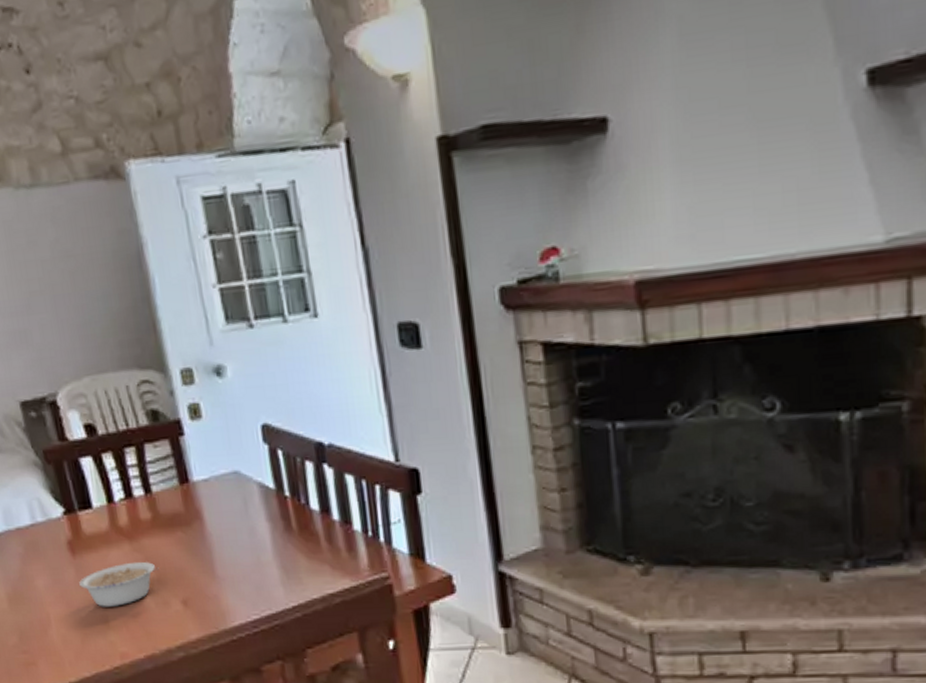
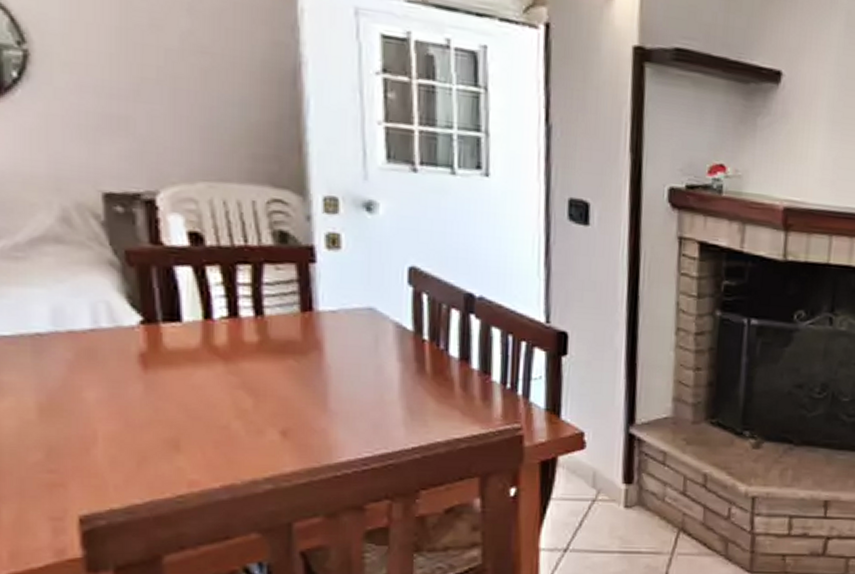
legume: present [79,562,159,607] -> none [147,385,258,430]

